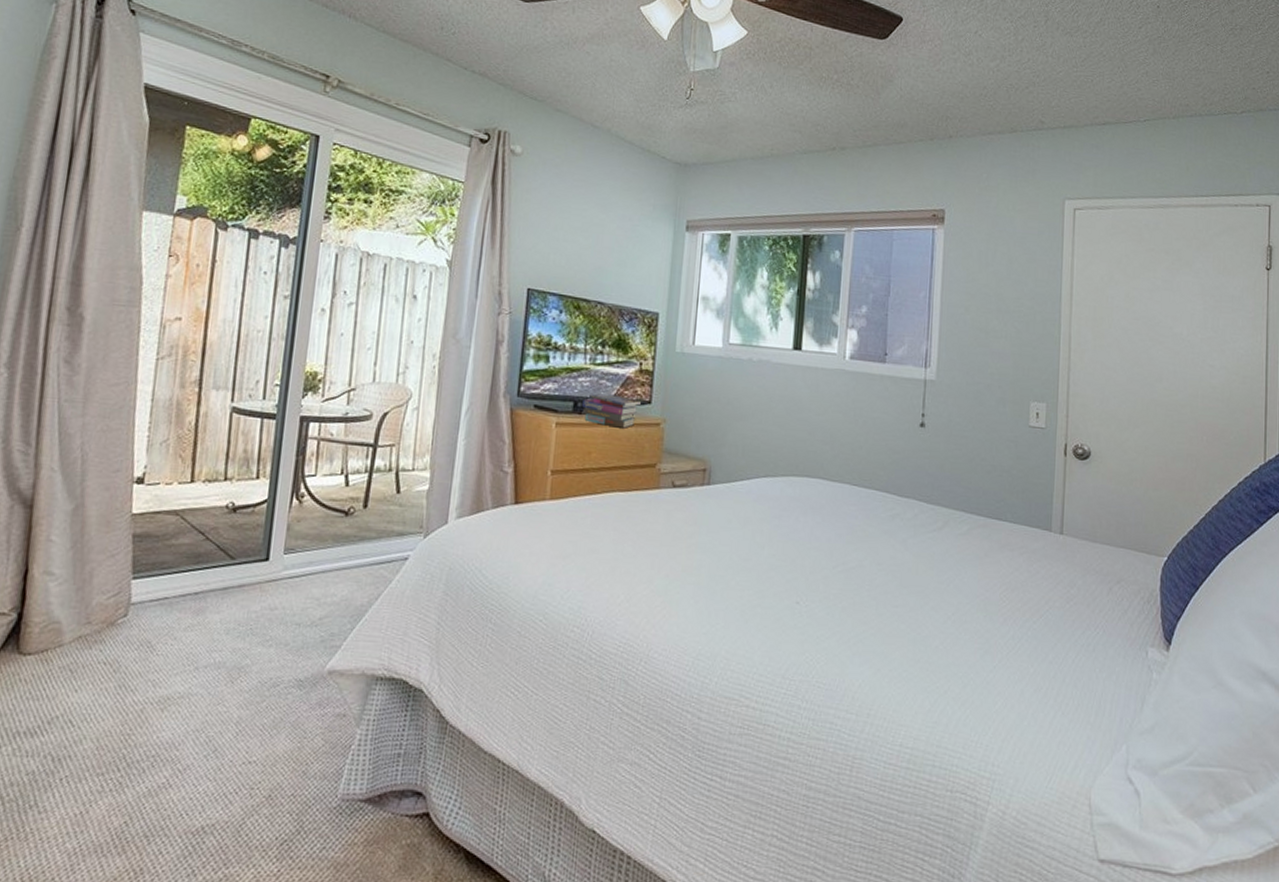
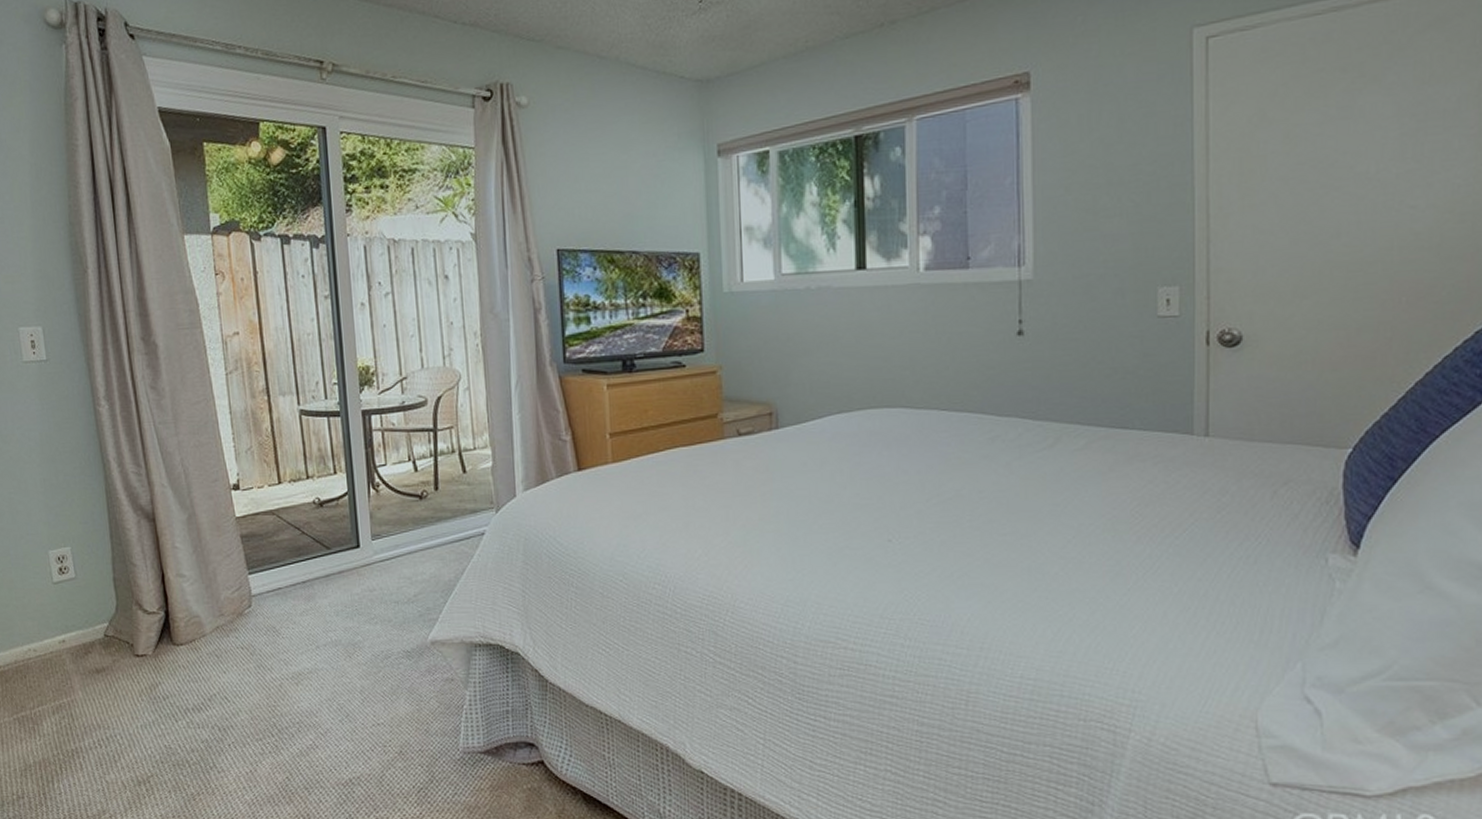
books: present [581,393,641,429] -> none [630,347,692,382]

